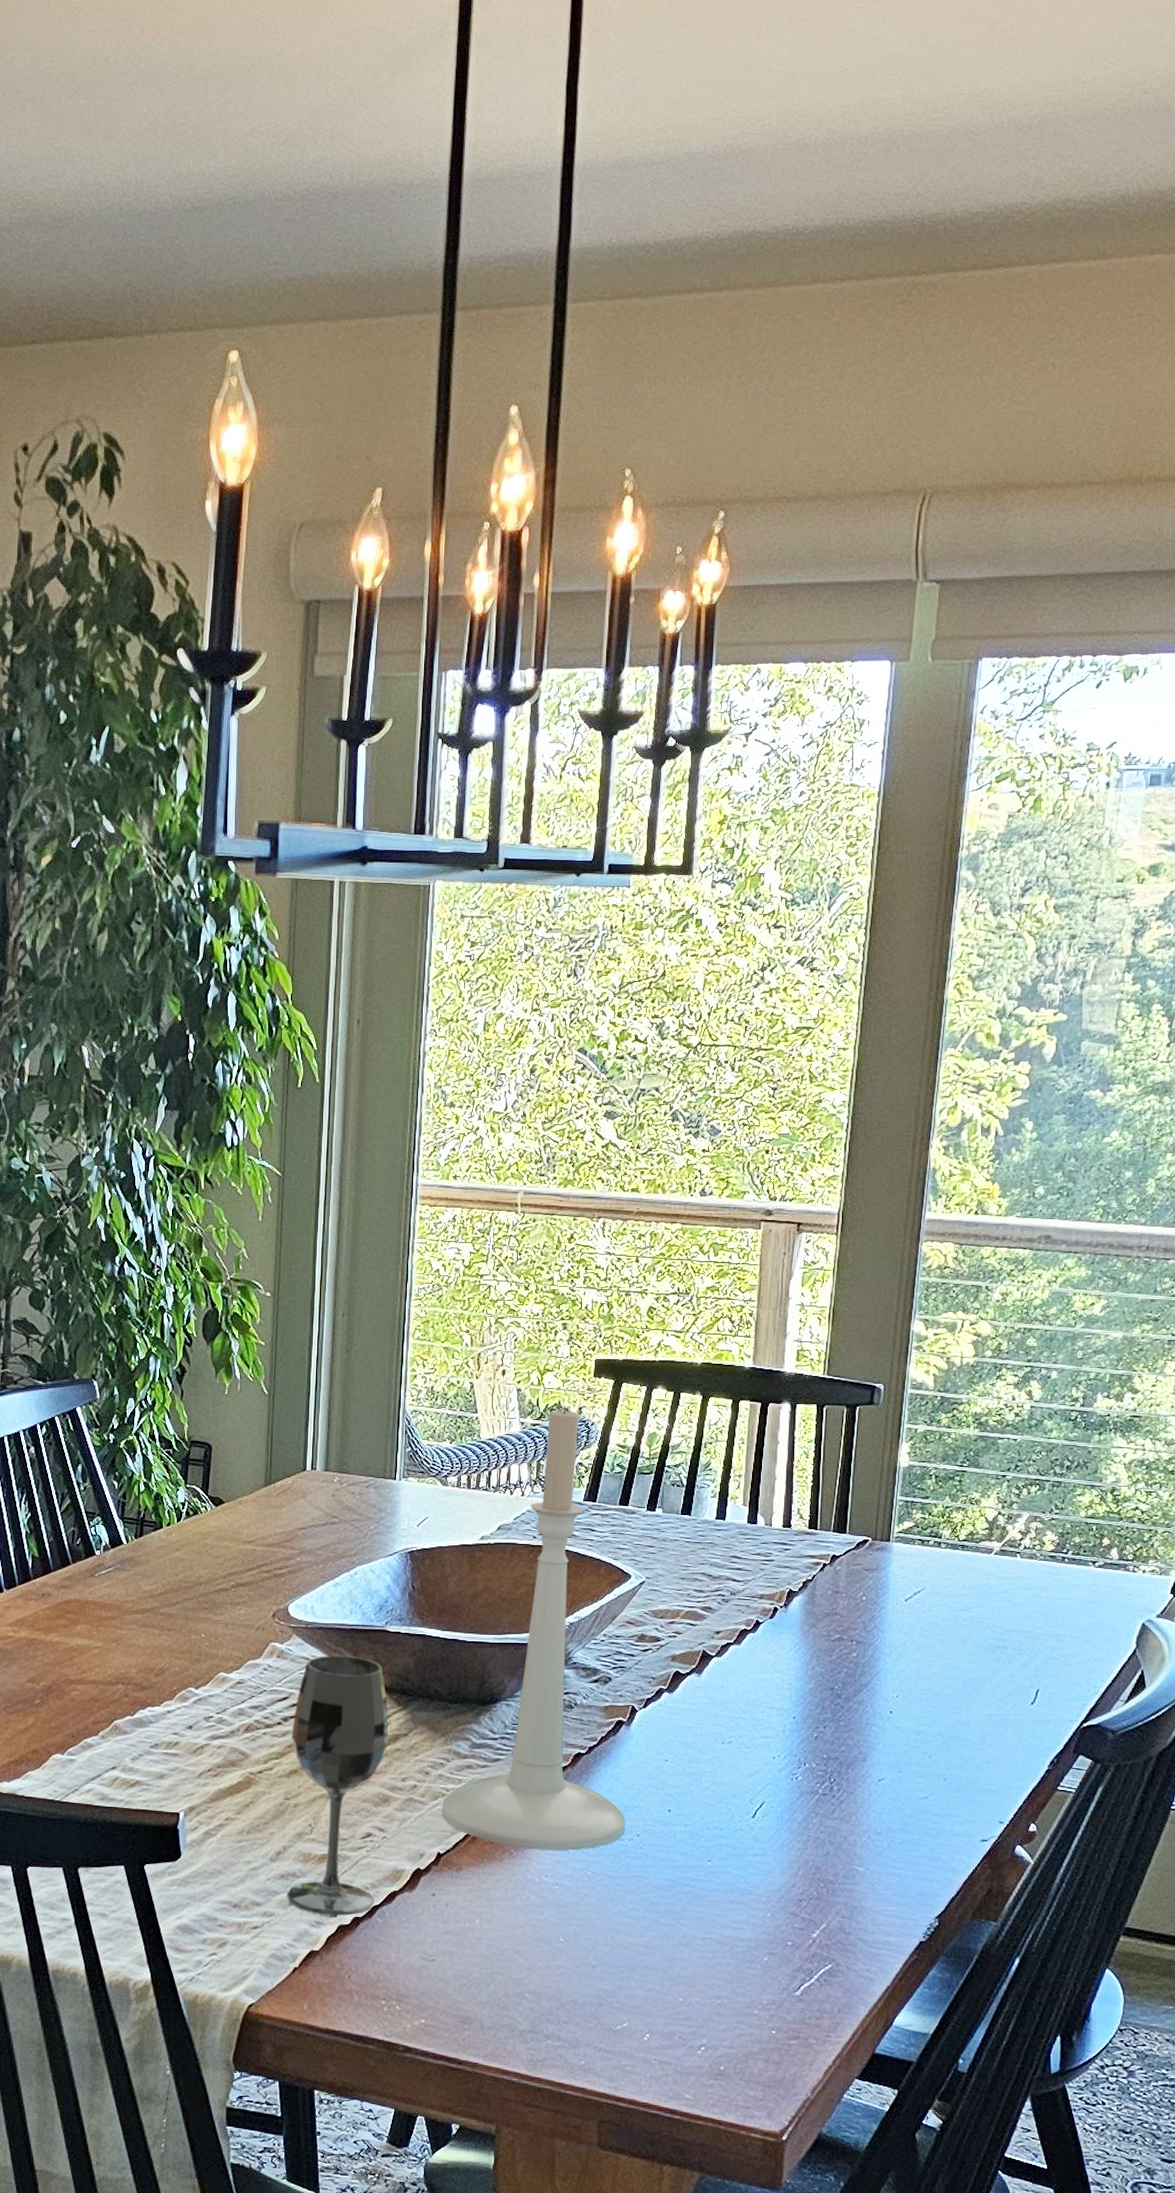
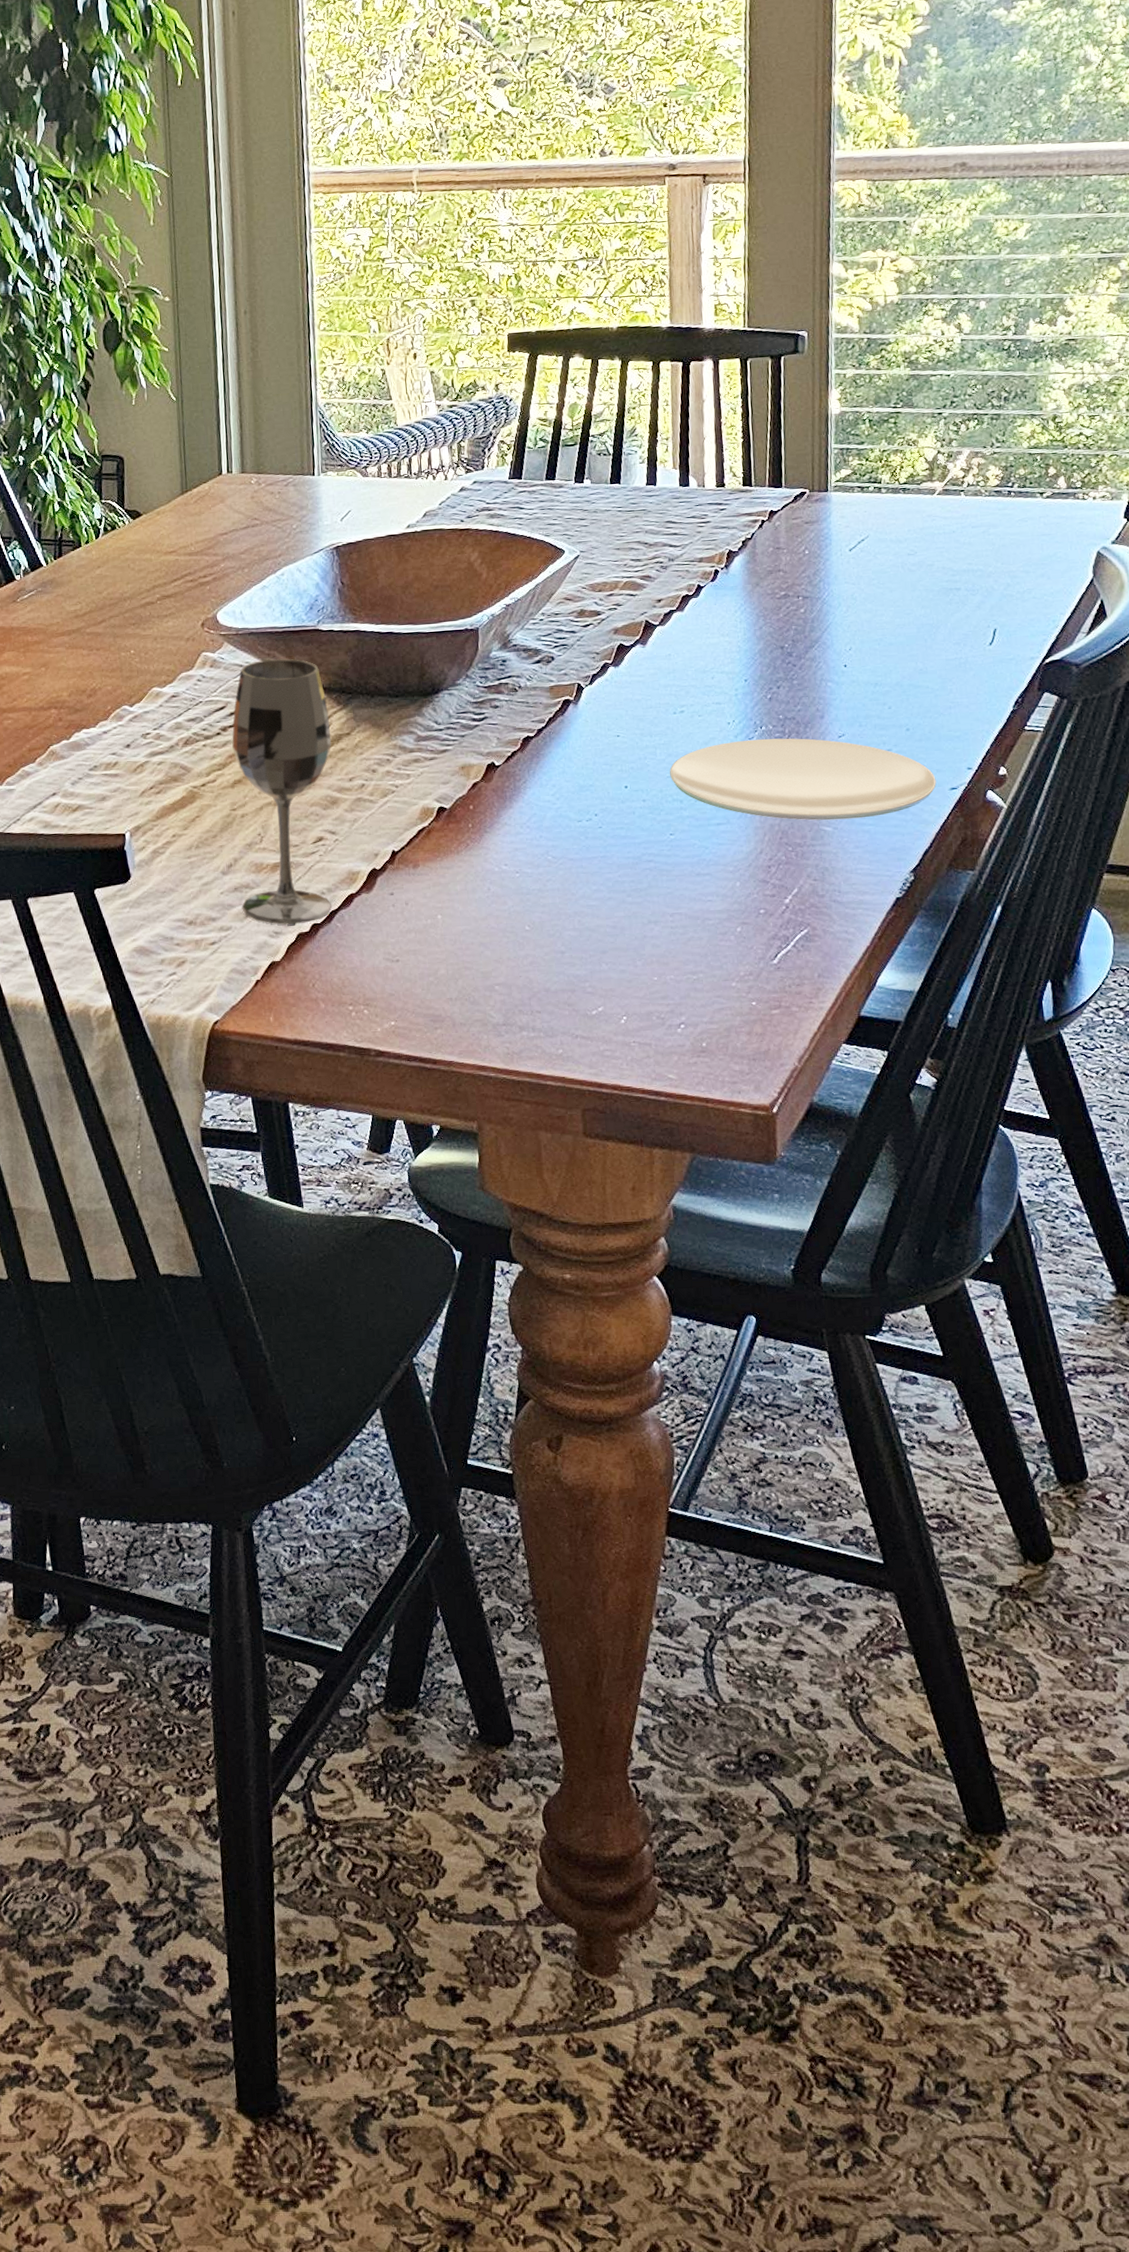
candlestick: present [442,1406,625,1850] -> none [392,384,583,839]
plate: none [713,1775,968,1862] -> present [669,738,937,821]

